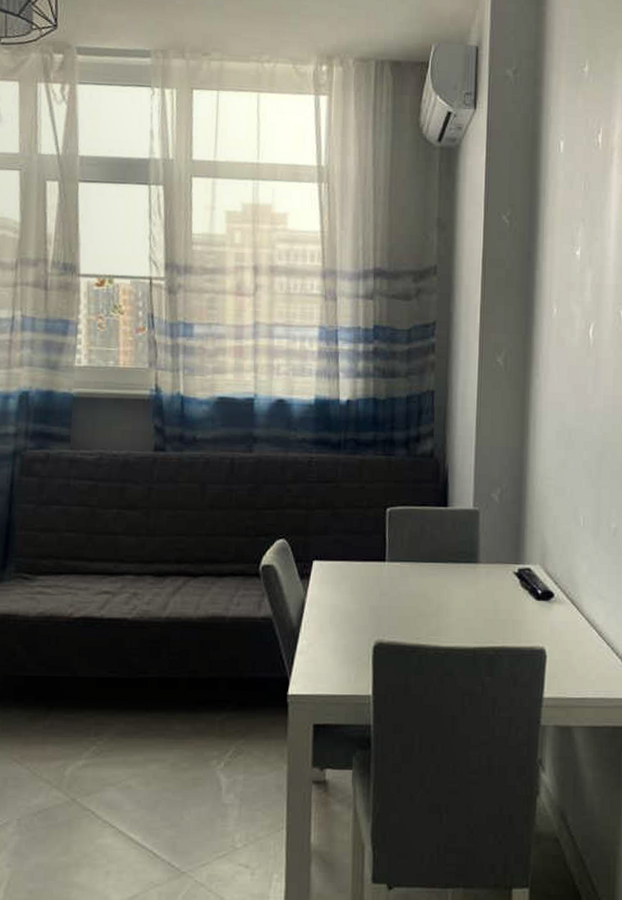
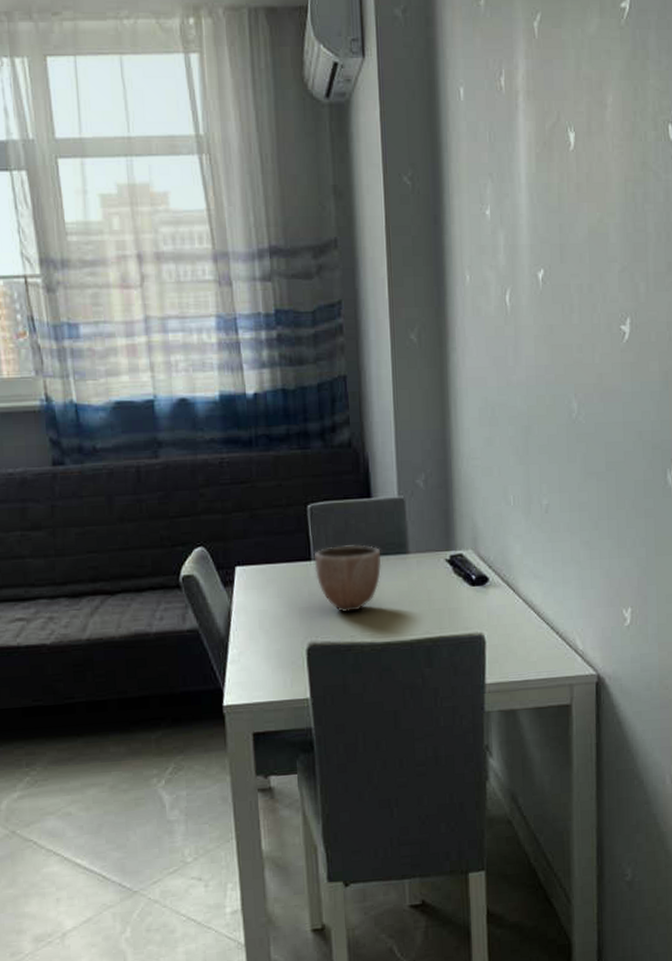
decorative bowl: none [388,549,452,615] -> present [314,544,382,613]

